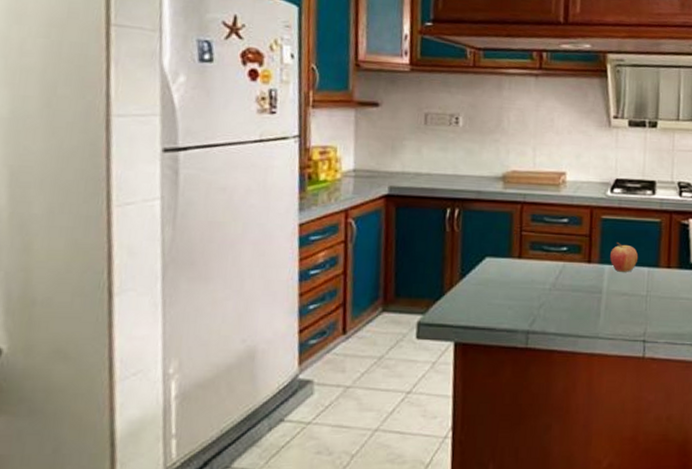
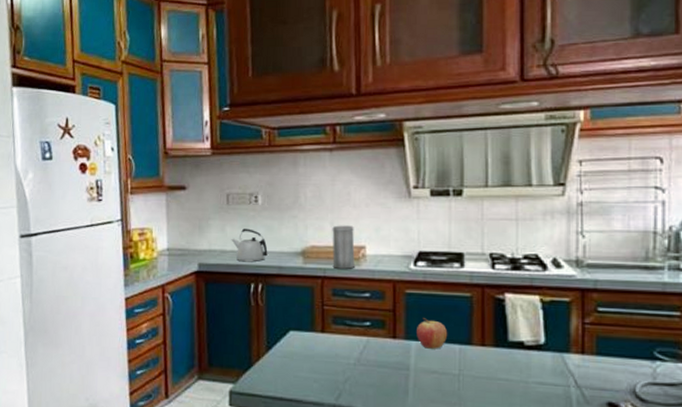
kettle: none [427,150,467,186] -> present [231,228,268,262]
canister: none [532,150,556,196] -> present [332,225,355,270]

